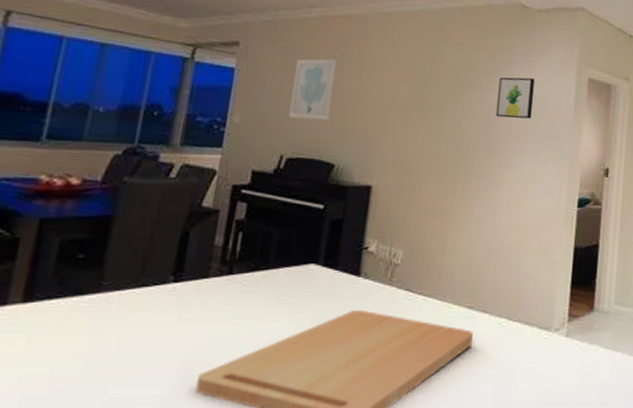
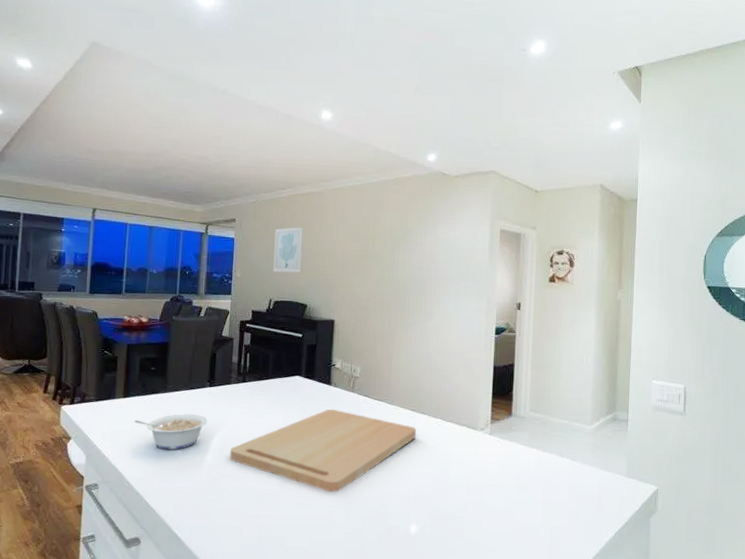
legume: none [36,324,166,384] -> present [134,413,208,450]
wall art: present [495,77,534,119] -> none [424,232,455,265]

